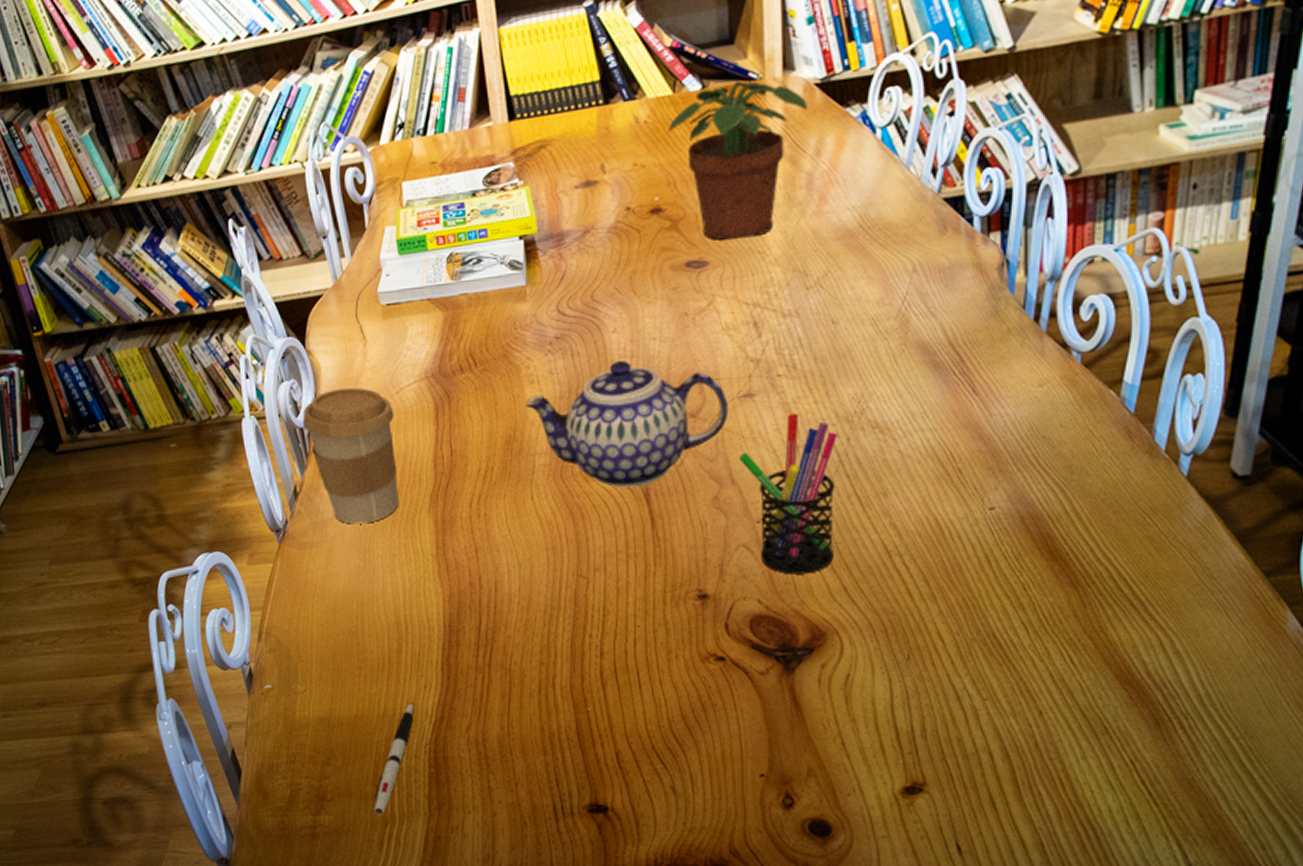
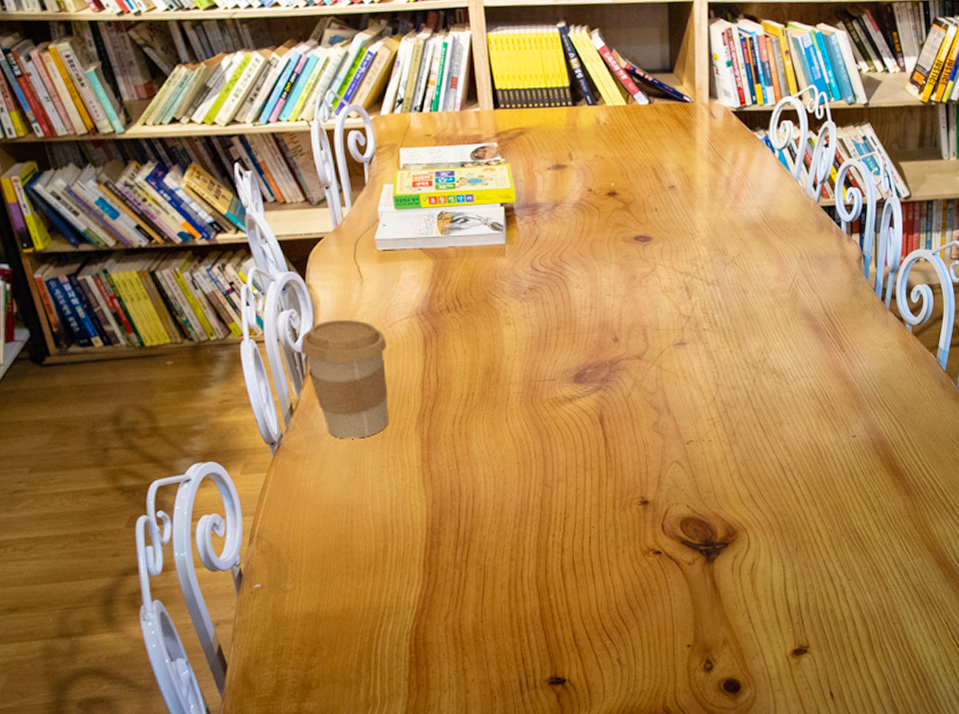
pen: present [374,702,414,815] -> none [357,596,398,699]
teapot: present [525,361,729,488] -> none [502,311,666,414]
potted plant: present [668,81,809,241] -> none [622,101,727,223]
pen holder: present [738,413,838,575] -> none [673,359,747,485]

